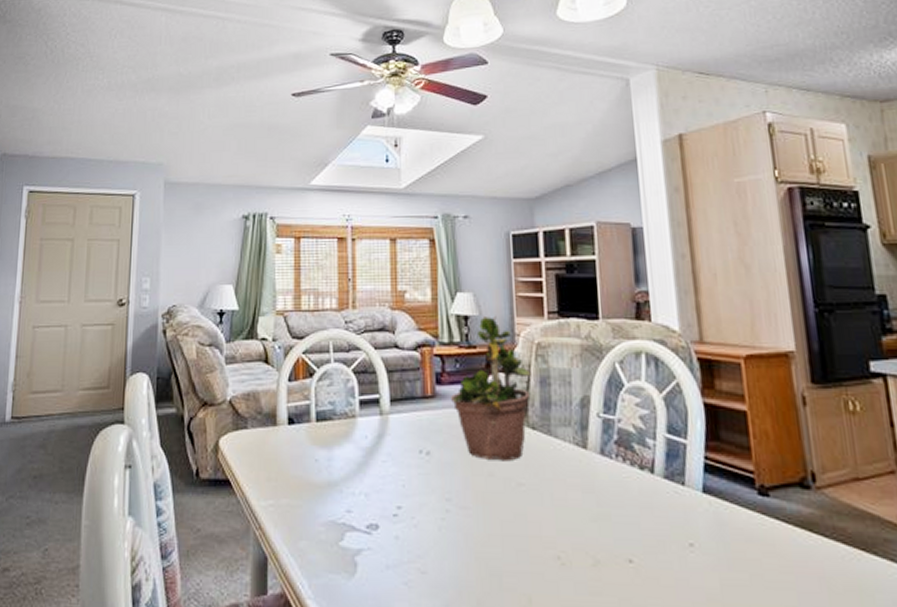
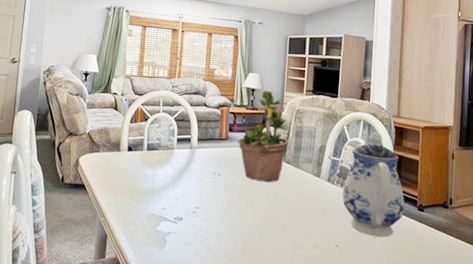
teapot: none [627,370,736,543] -> present [342,132,405,237]

